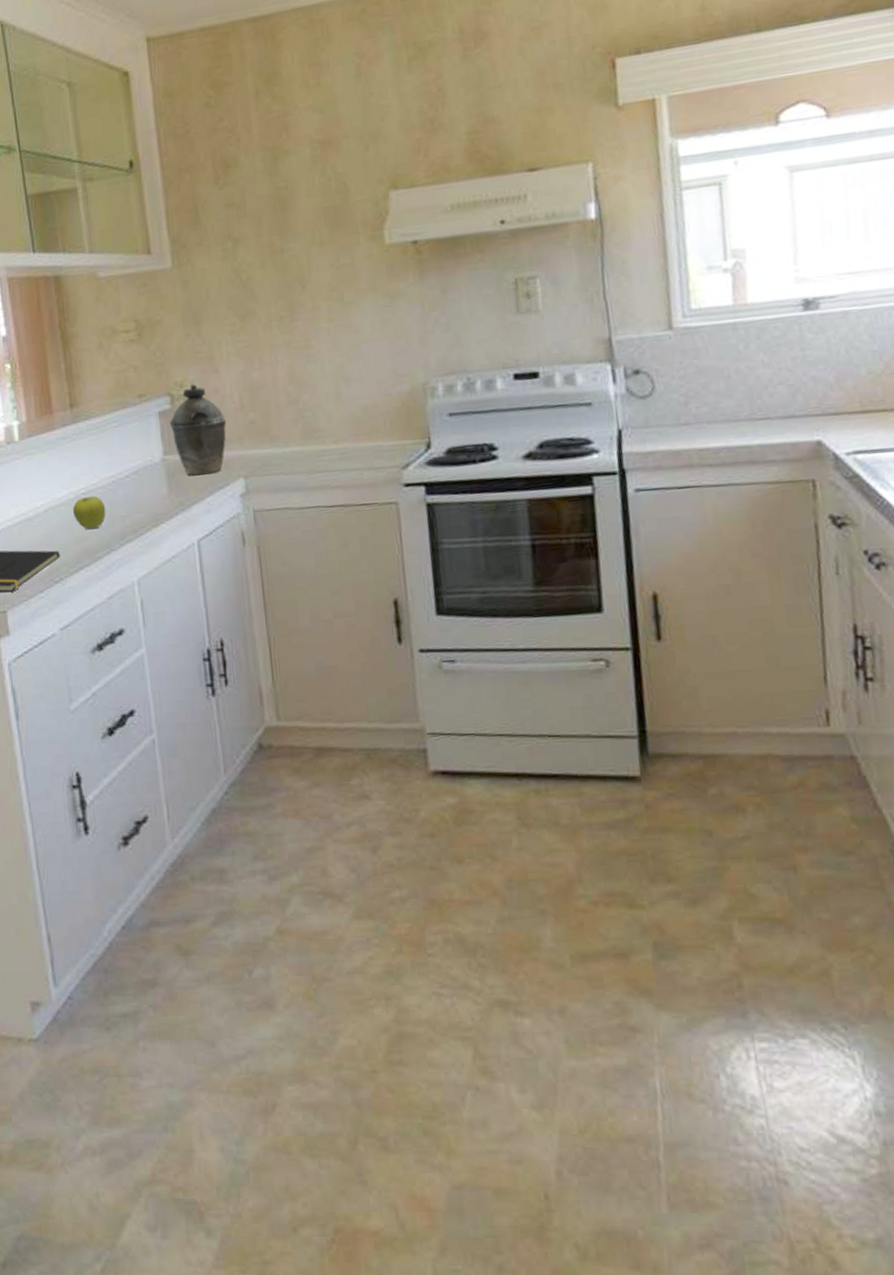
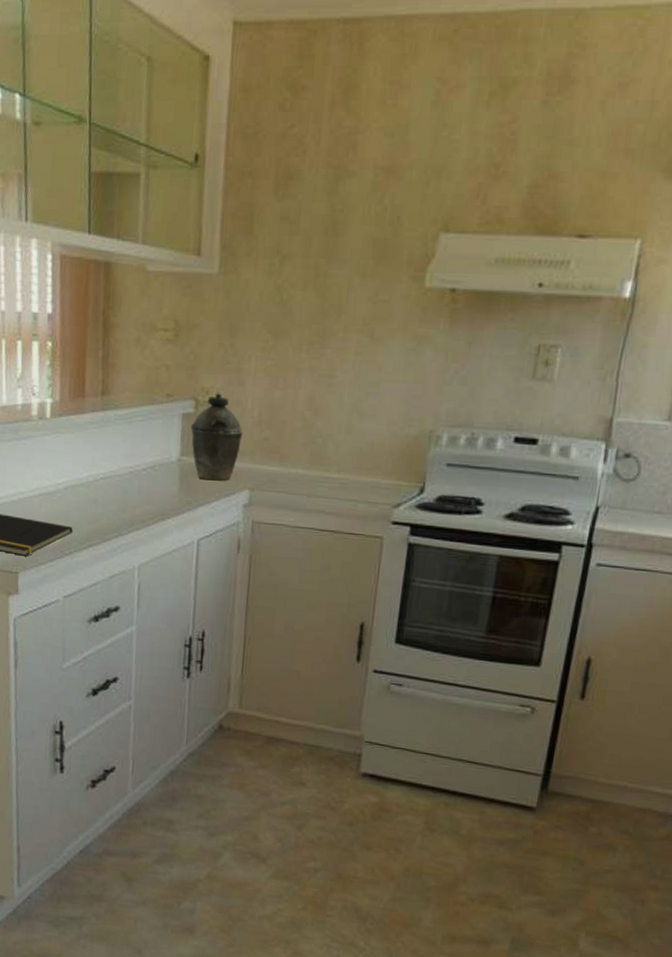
fruit: present [72,495,106,530] -> none [89,481,120,513]

